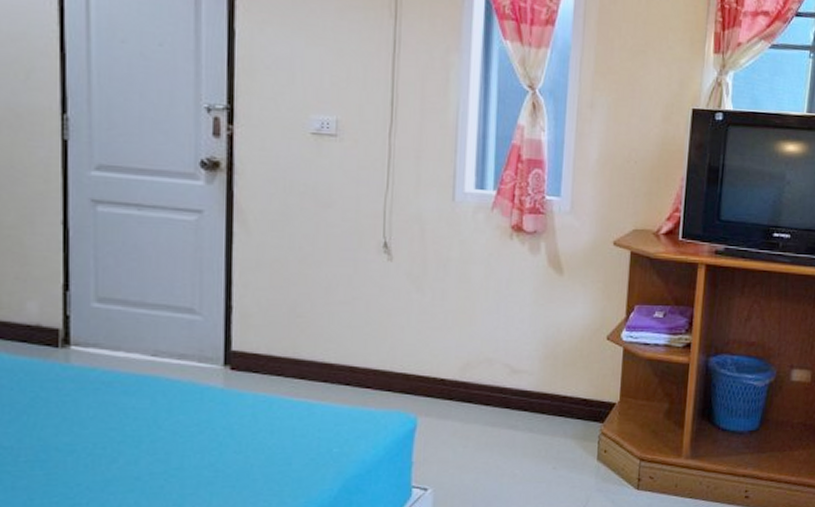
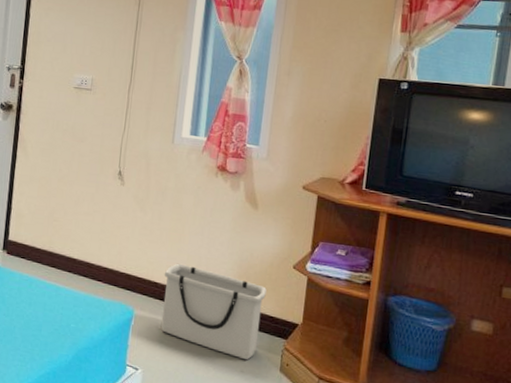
storage bin: none [452,351,578,455] -> present [161,263,267,360]

